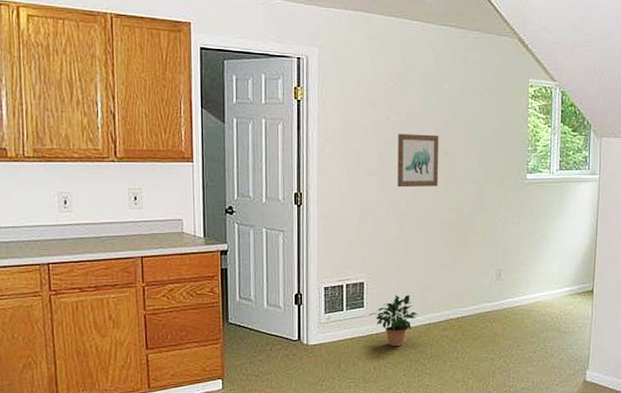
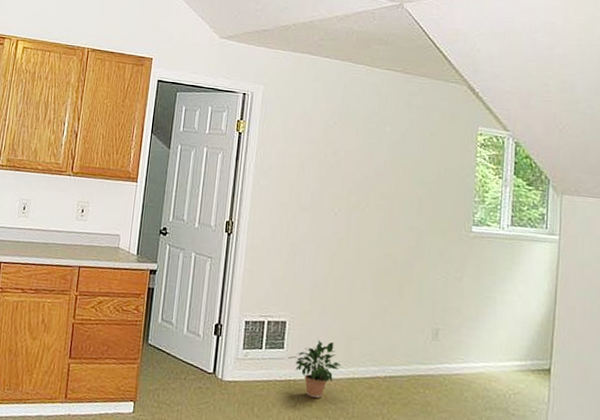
wall art: present [398,134,439,188] -> none [330,172,377,230]

